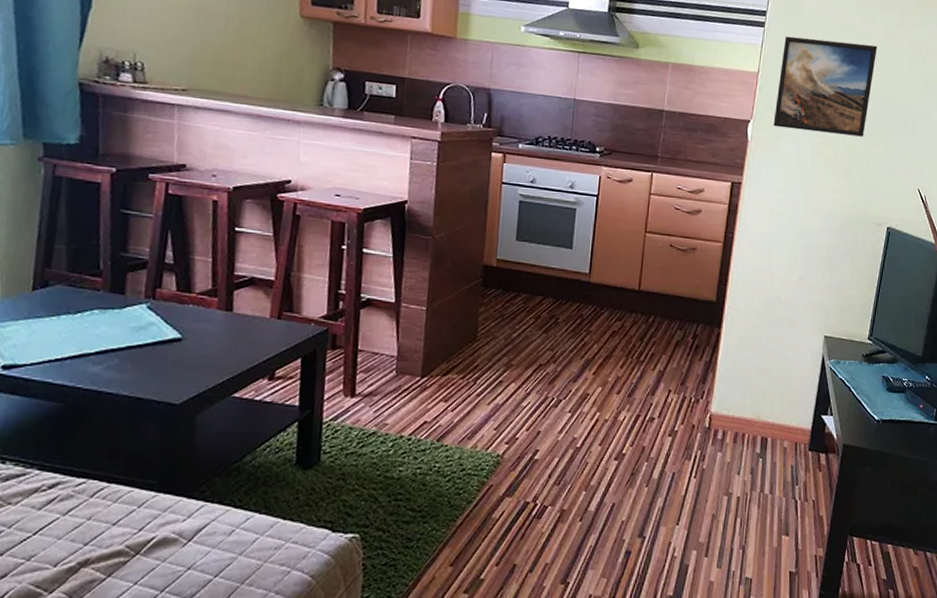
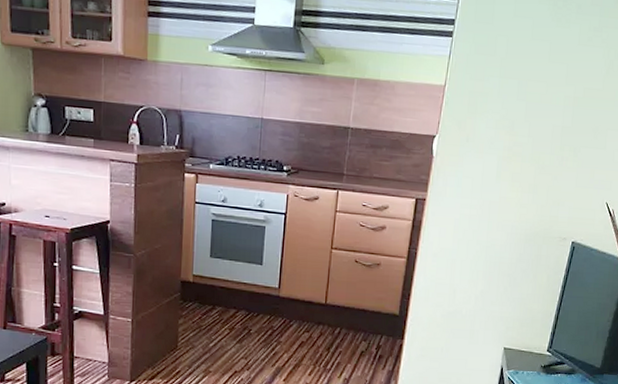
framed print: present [773,36,878,137] -> none [459,45,571,150]

